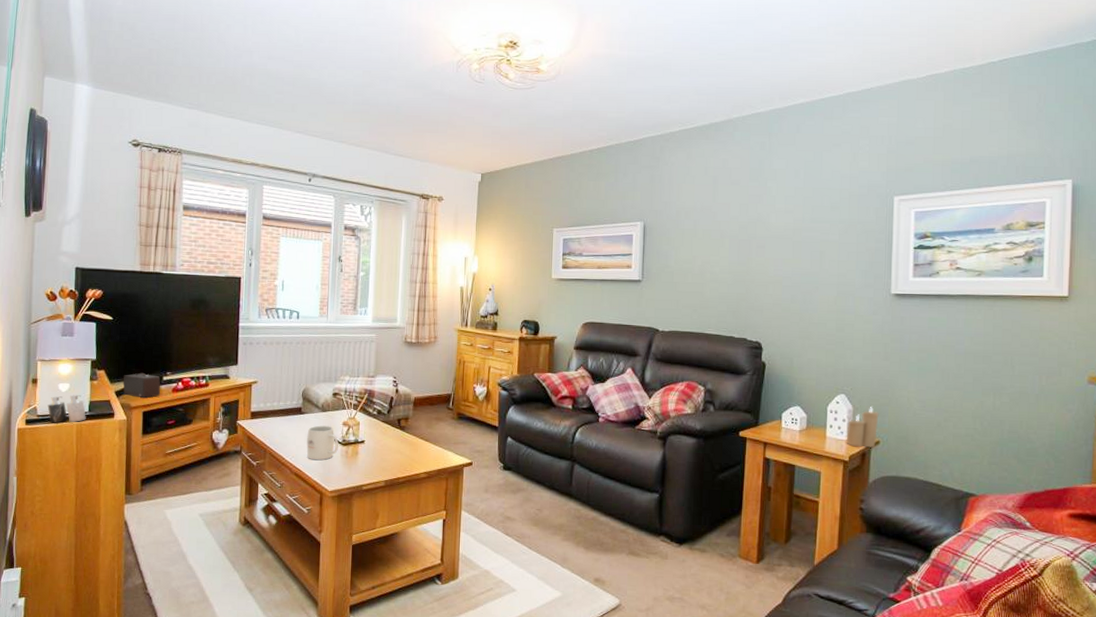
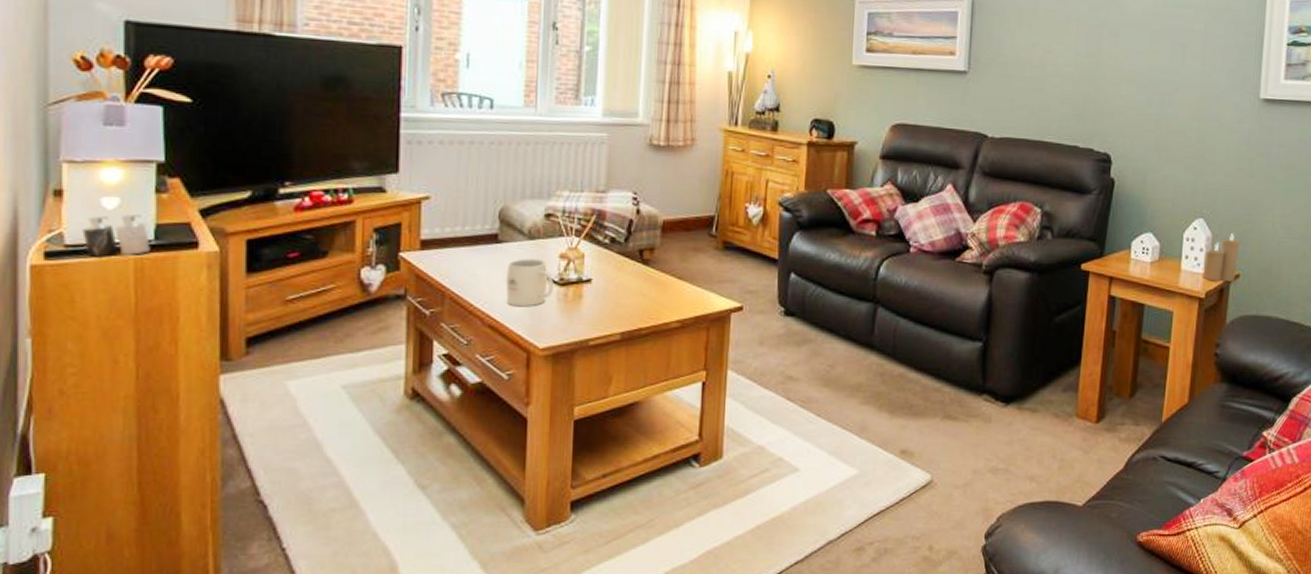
speaker: present [123,372,161,398] -> none [211,182,275,219]

